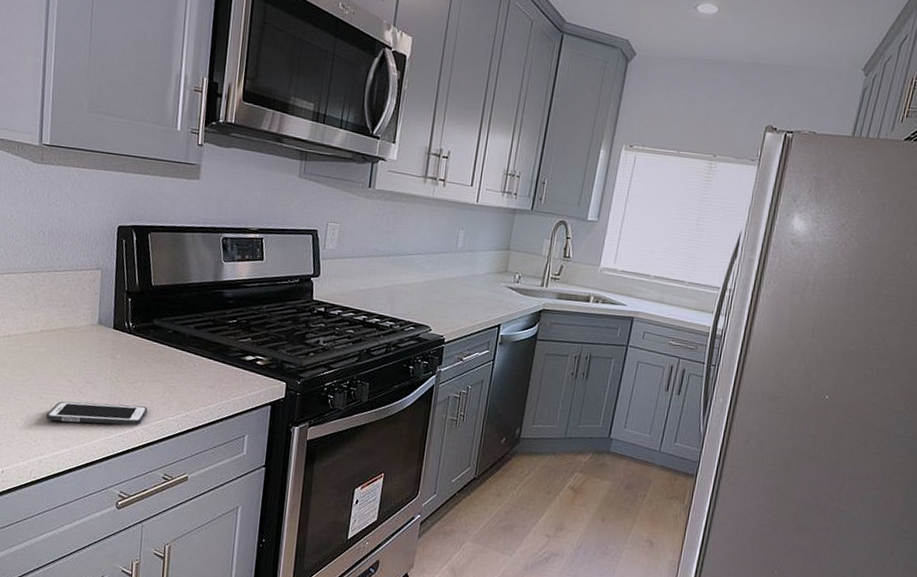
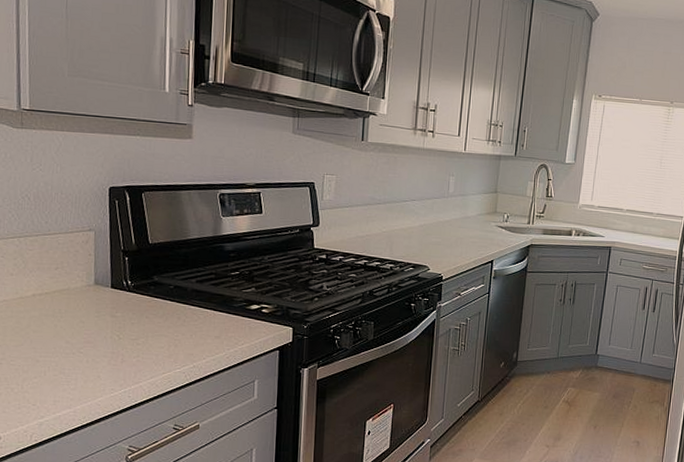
cell phone: present [46,401,148,426] -> none [44,361,153,384]

